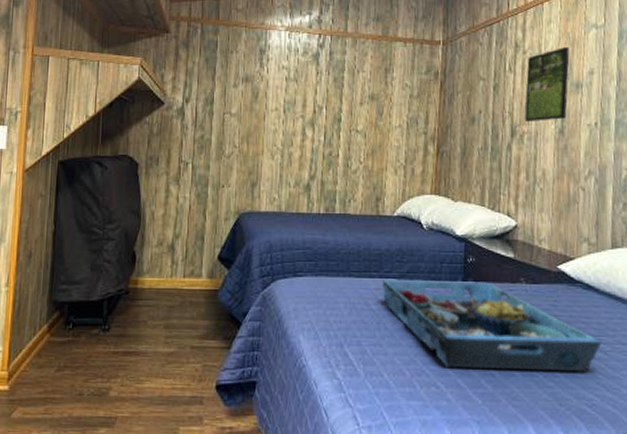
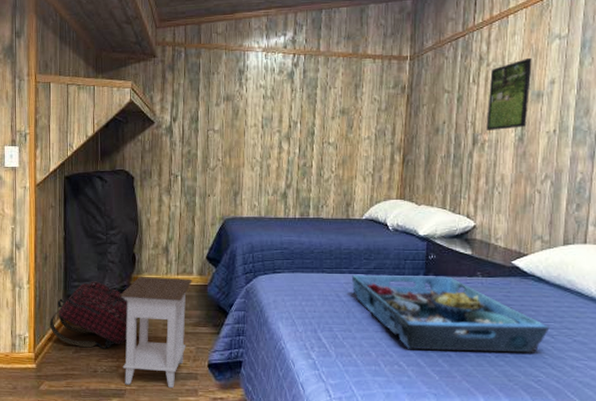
backpack: none [29,284,135,367] -> present [50,281,137,349]
nightstand: none [114,278,201,415] -> present [119,276,192,388]

